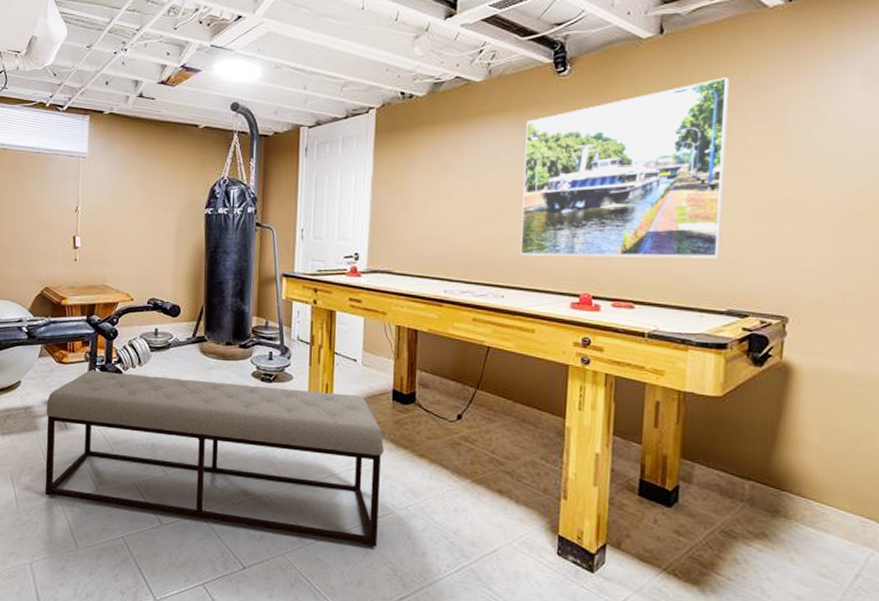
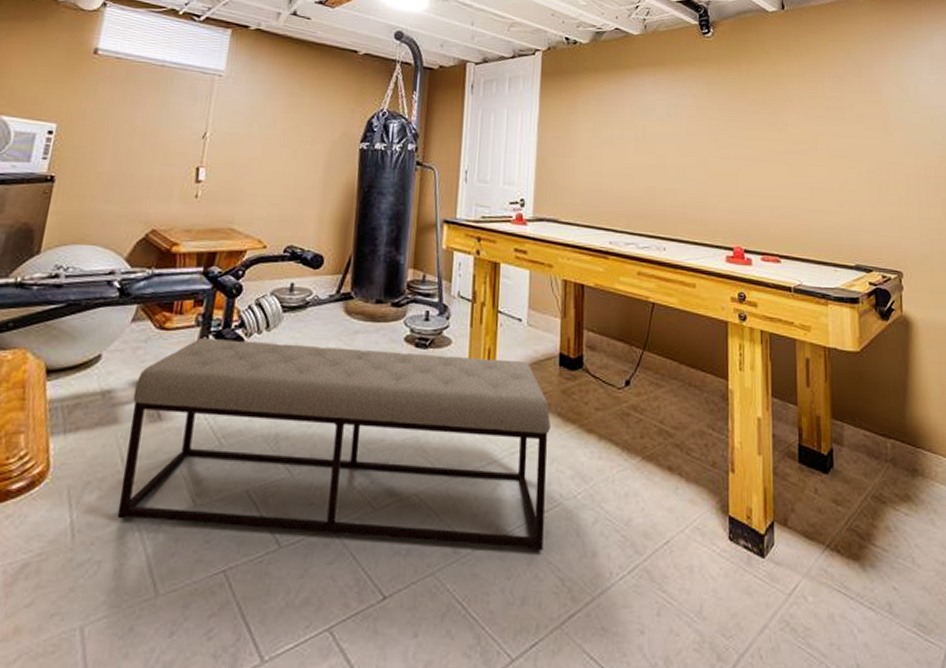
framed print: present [520,78,730,259] -> none [679,52,845,215]

